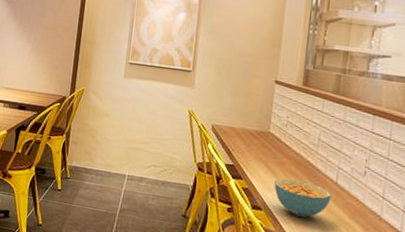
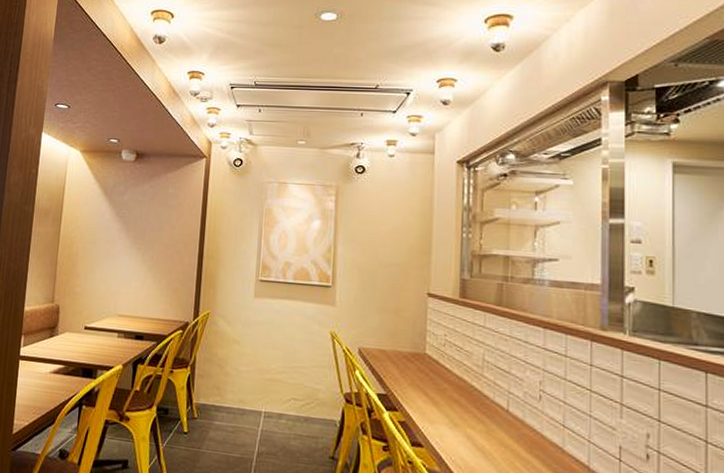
cereal bowl: present [274,178,332,218] -> none [435,407,503,454]

